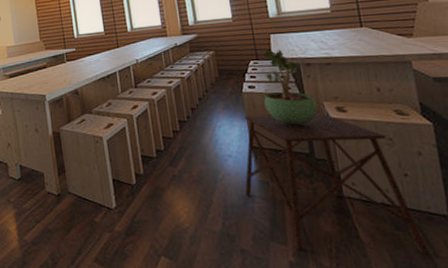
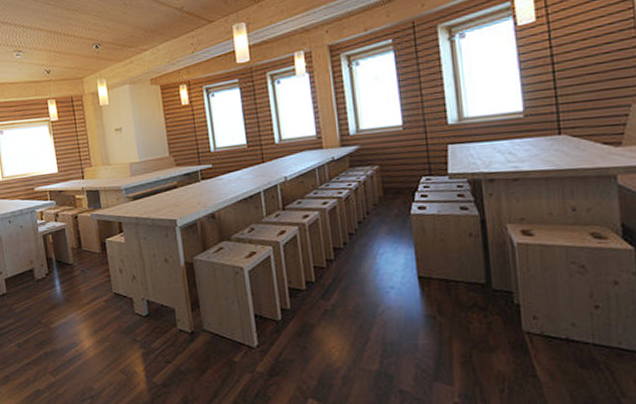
side table: present [243,112,429,255] -> none [408,236,615,395]
potted plant: present [263,50,318,126] -> none [436,163,499,253]

